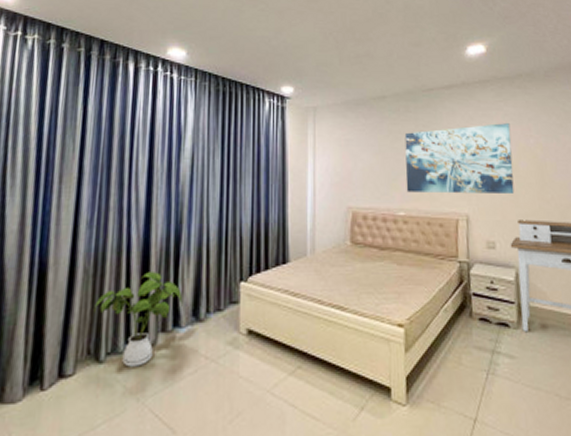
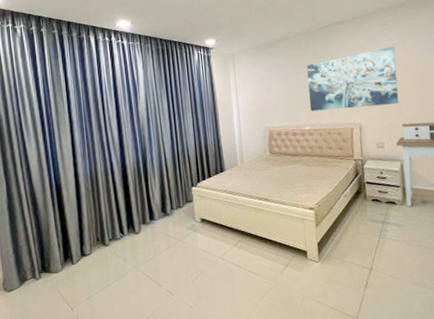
house plant: present [94,272,183,367] -> none [96,185,154,247]

